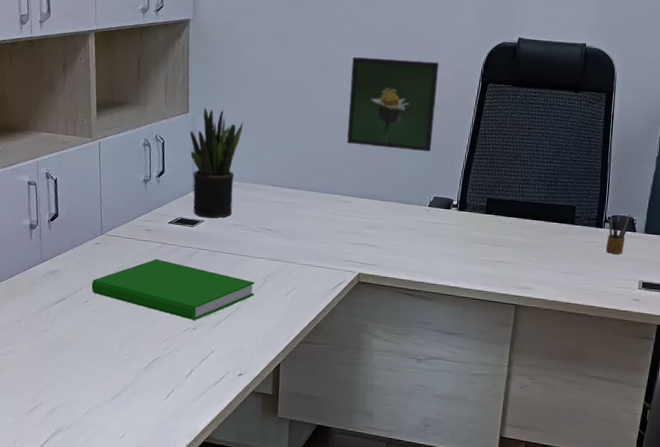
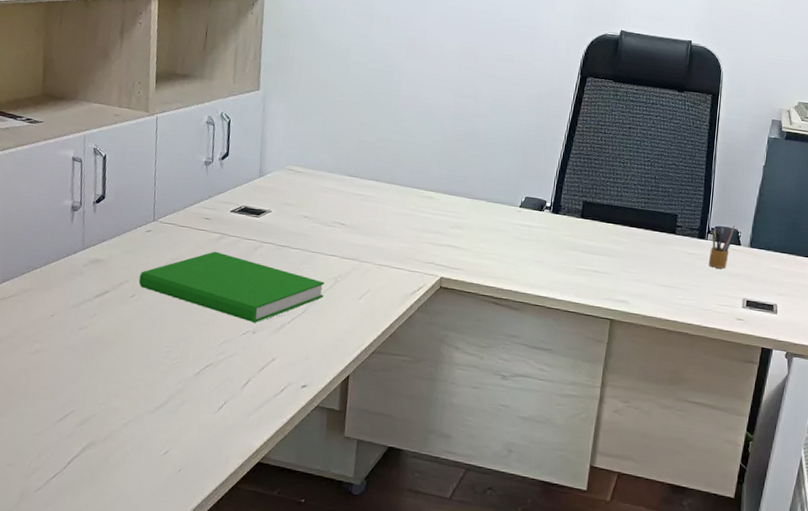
potted plant: present [190,107,243,219] -> none [259,85,319,209]
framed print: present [347,57,440,151] -> none [433,40,536,147]

